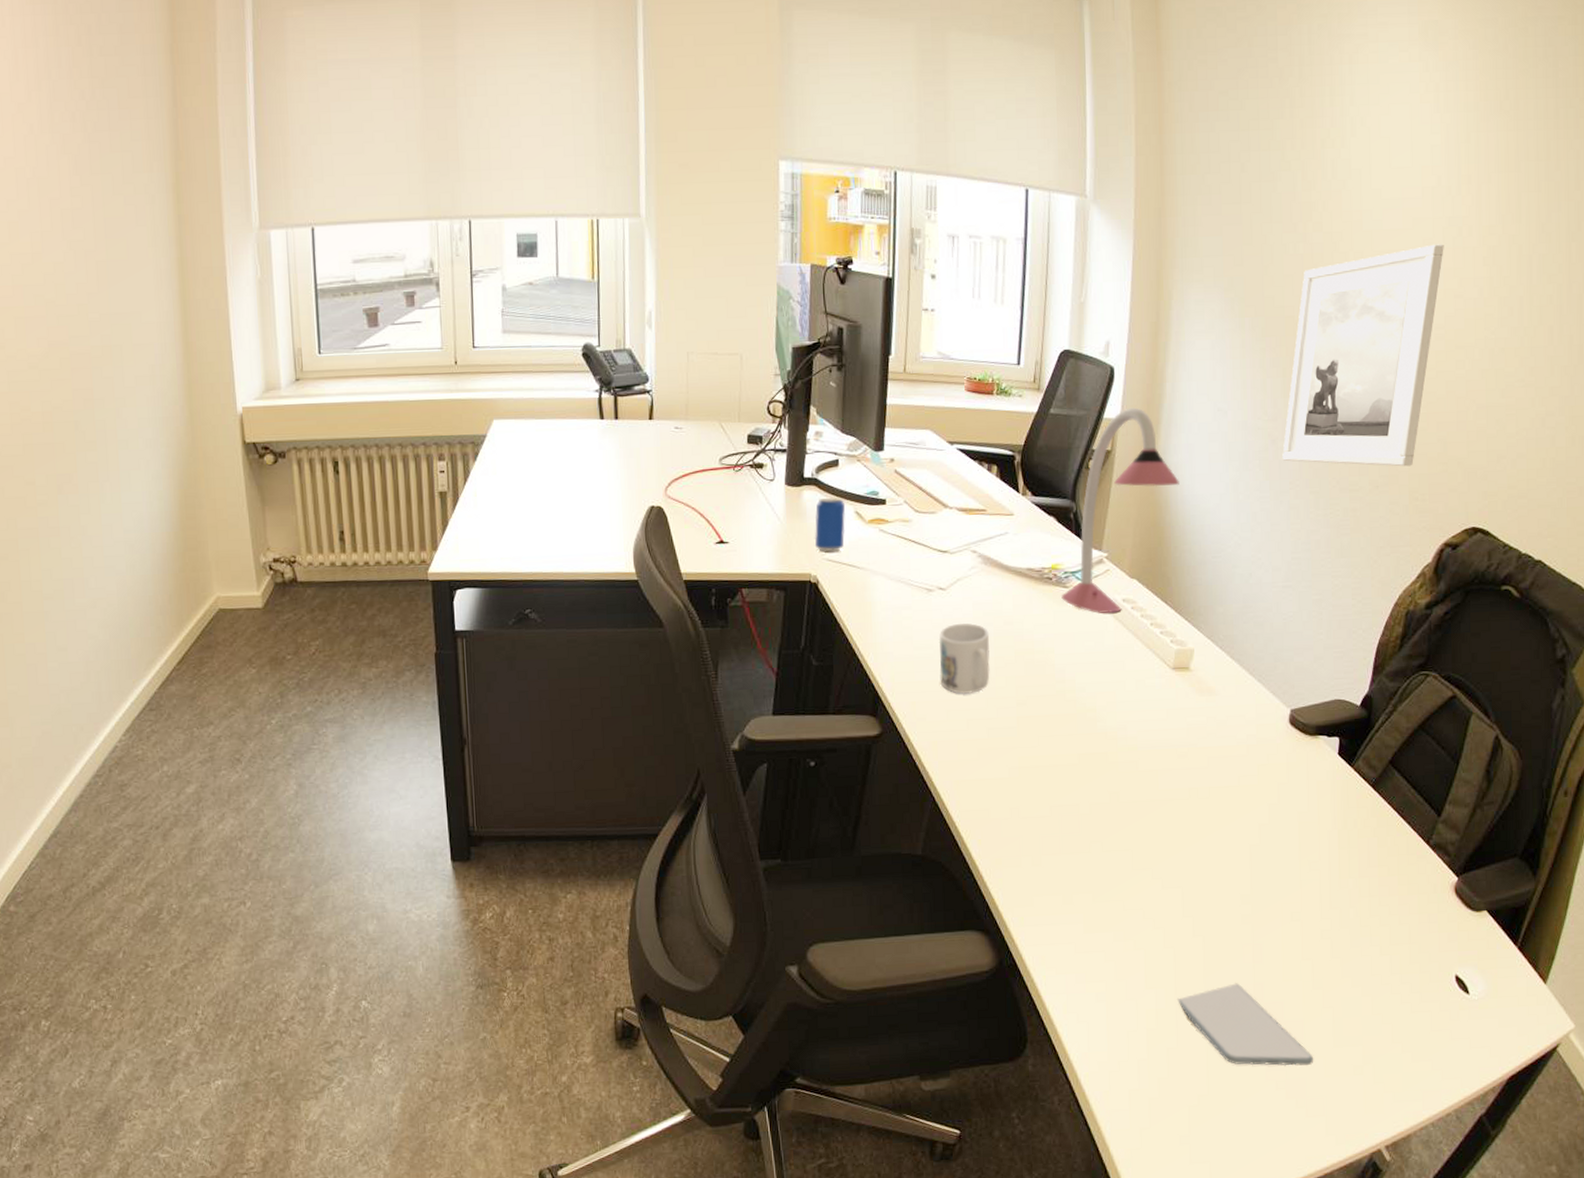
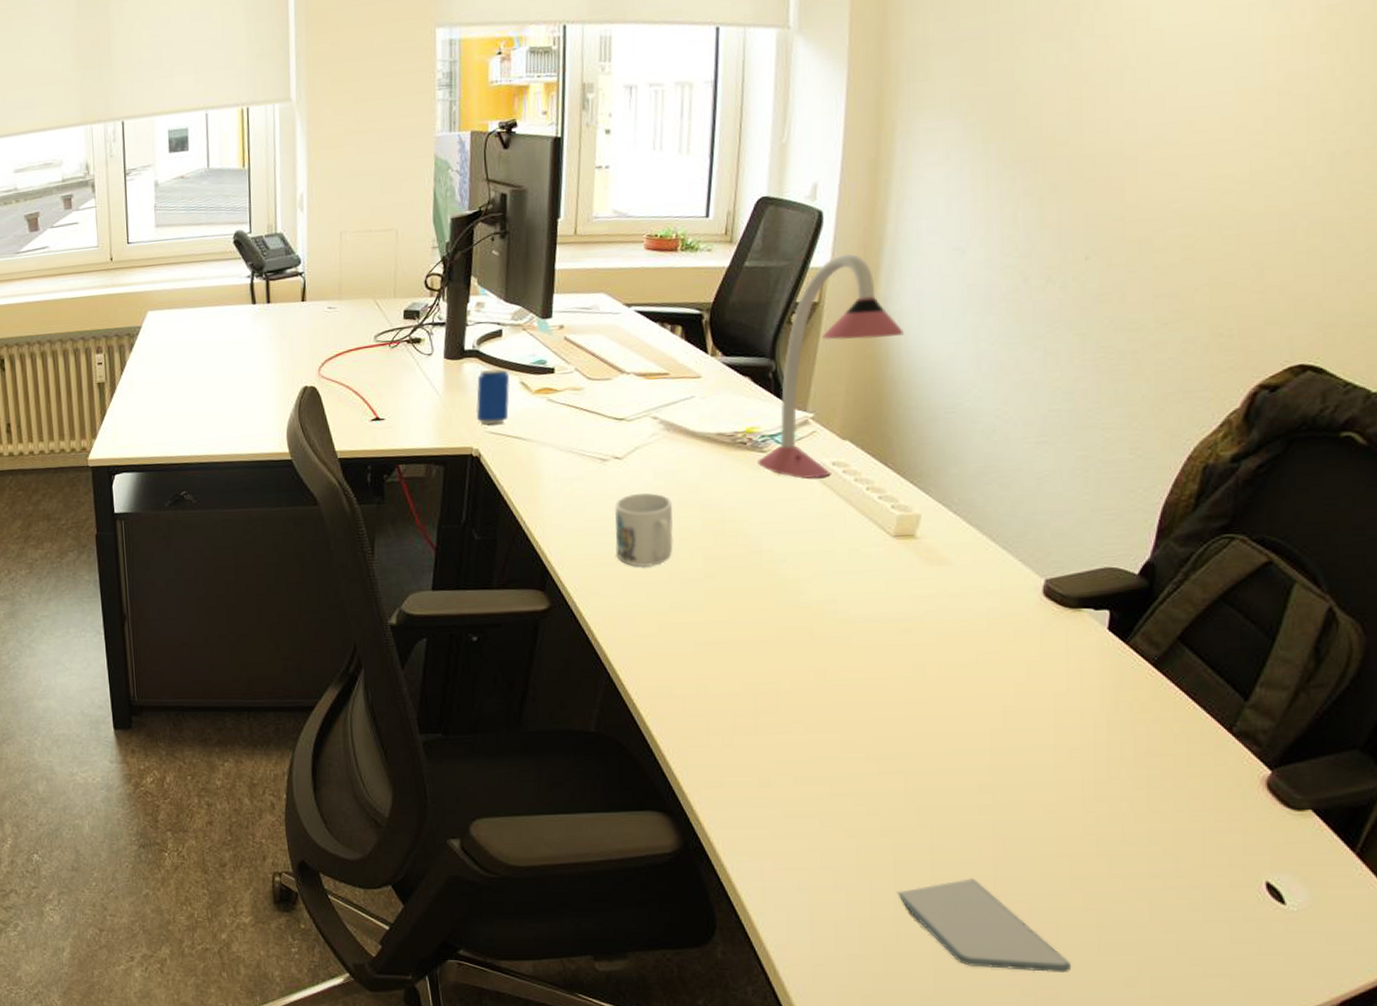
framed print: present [1282,244,1444,467] -> none [1037,33,1264,302]

